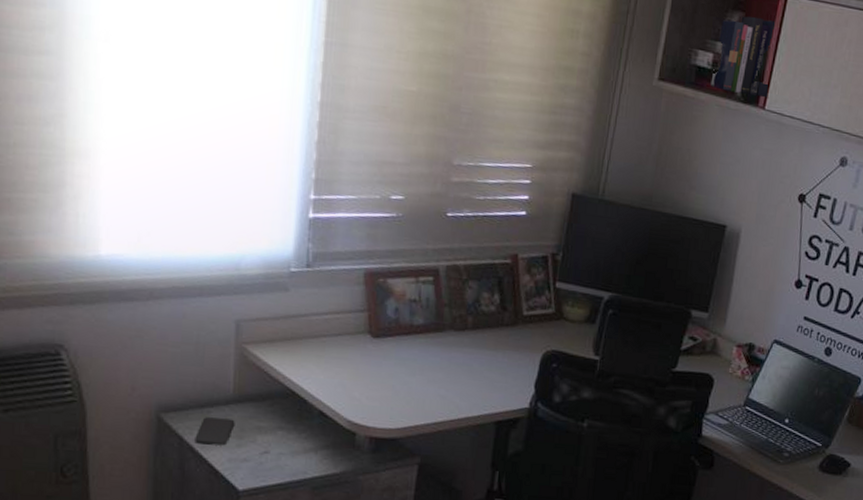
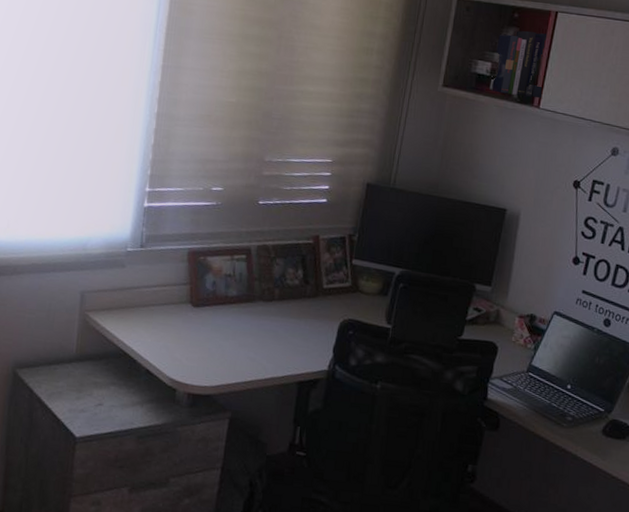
smartphone: present [194,417,235,446] -> none [42,373,76,398]

